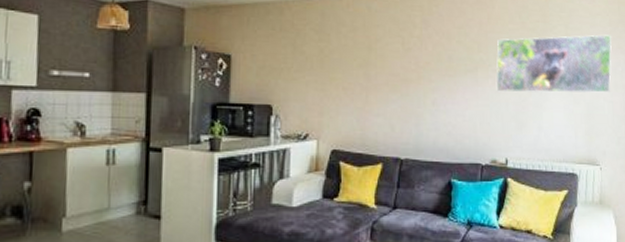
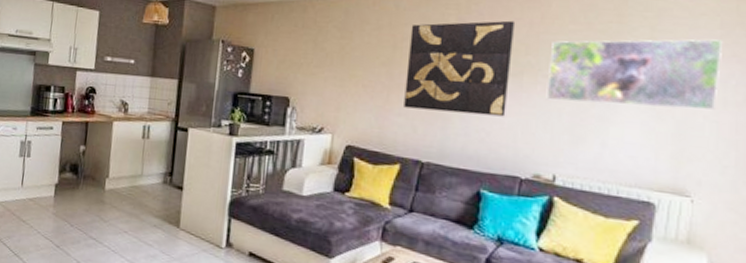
wall art: none [381,21,469,110] -> present [404,20,516,117]

